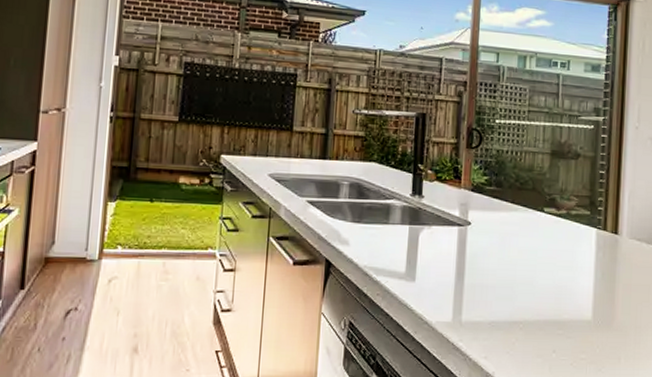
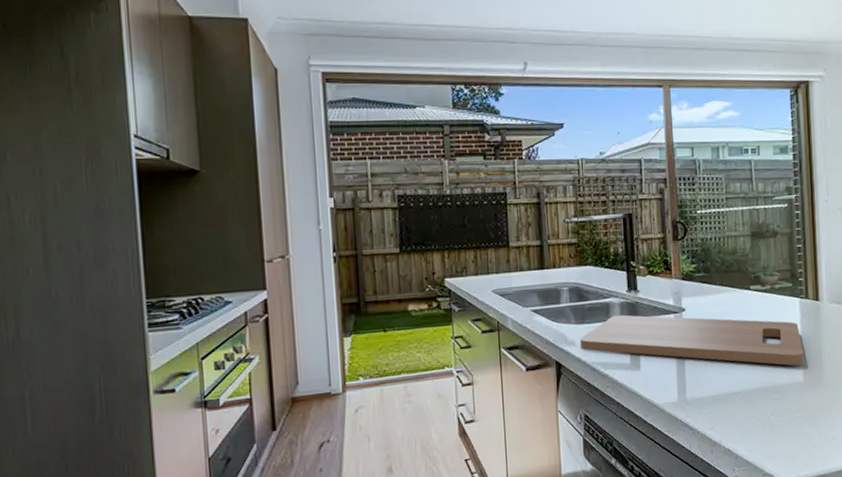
cutting board: none [354,219,595,302] -> present [580,315,804,366]

